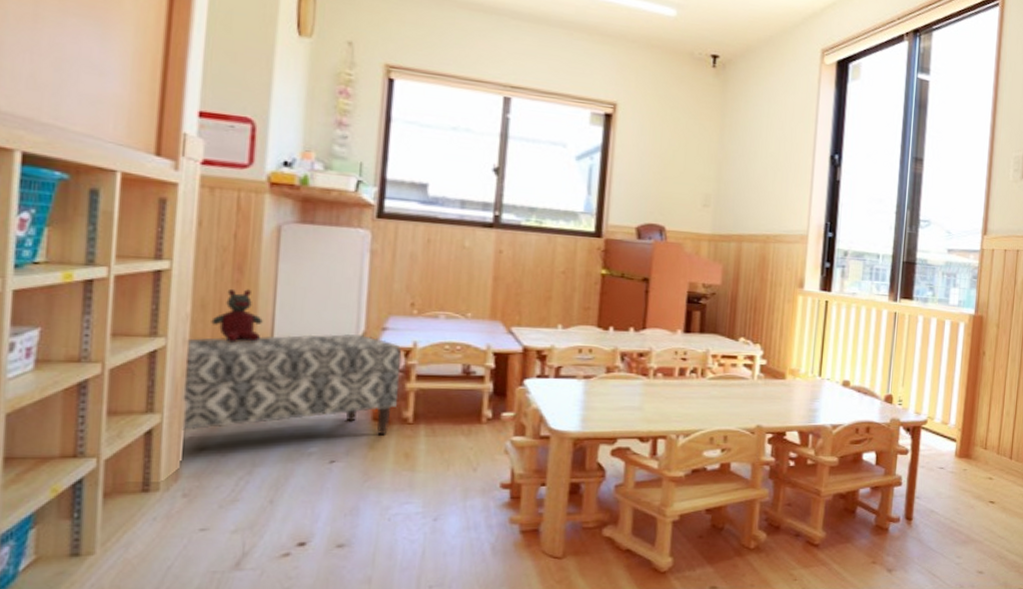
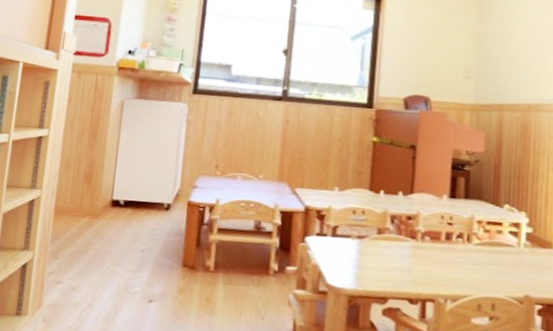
bench: present [182,334,402,436] -> none [46,190,207,281]
stuffed bear: present [211,288,263,343] -> none [72,151,107,195]

